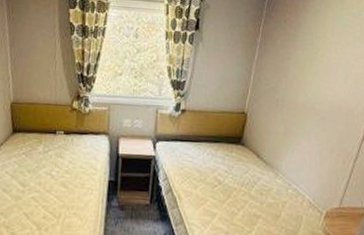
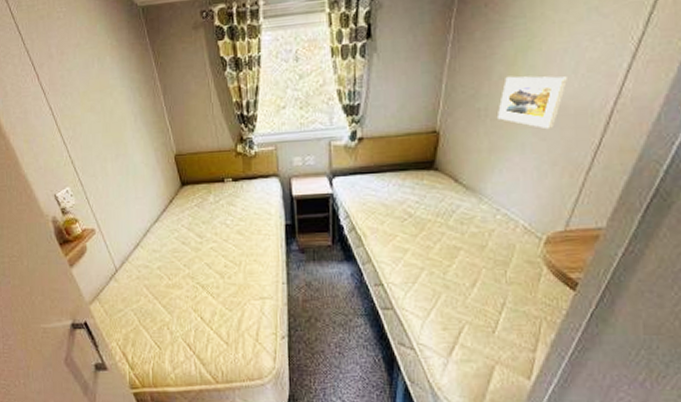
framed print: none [290,77,341,123] -> present [496,76,569,130]

